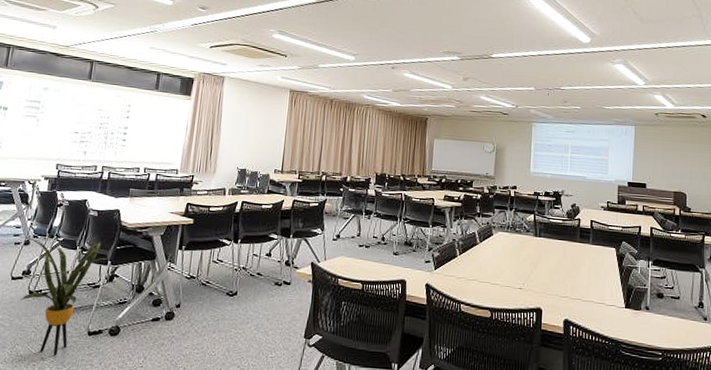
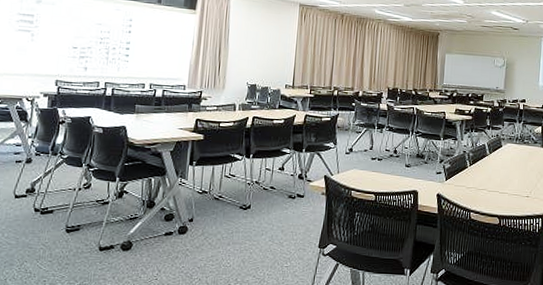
house plant: present [20,236,110,356] -> none [24,154,118,271]

